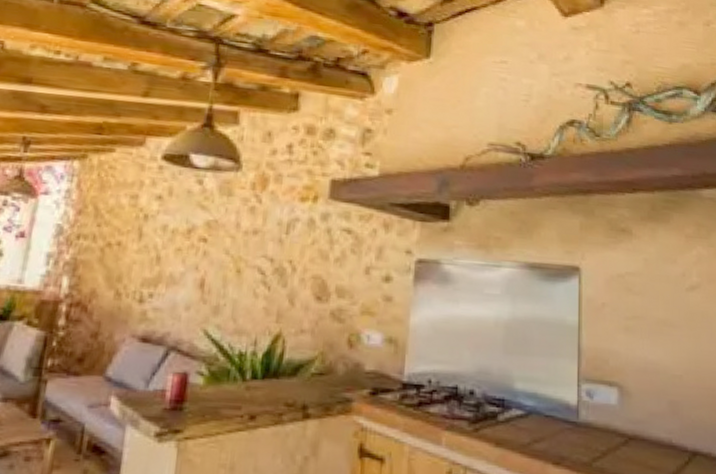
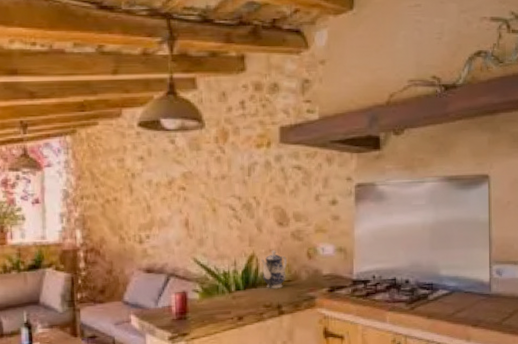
teapot: none [288,330,321,383] -> present [261,249,287,289]

